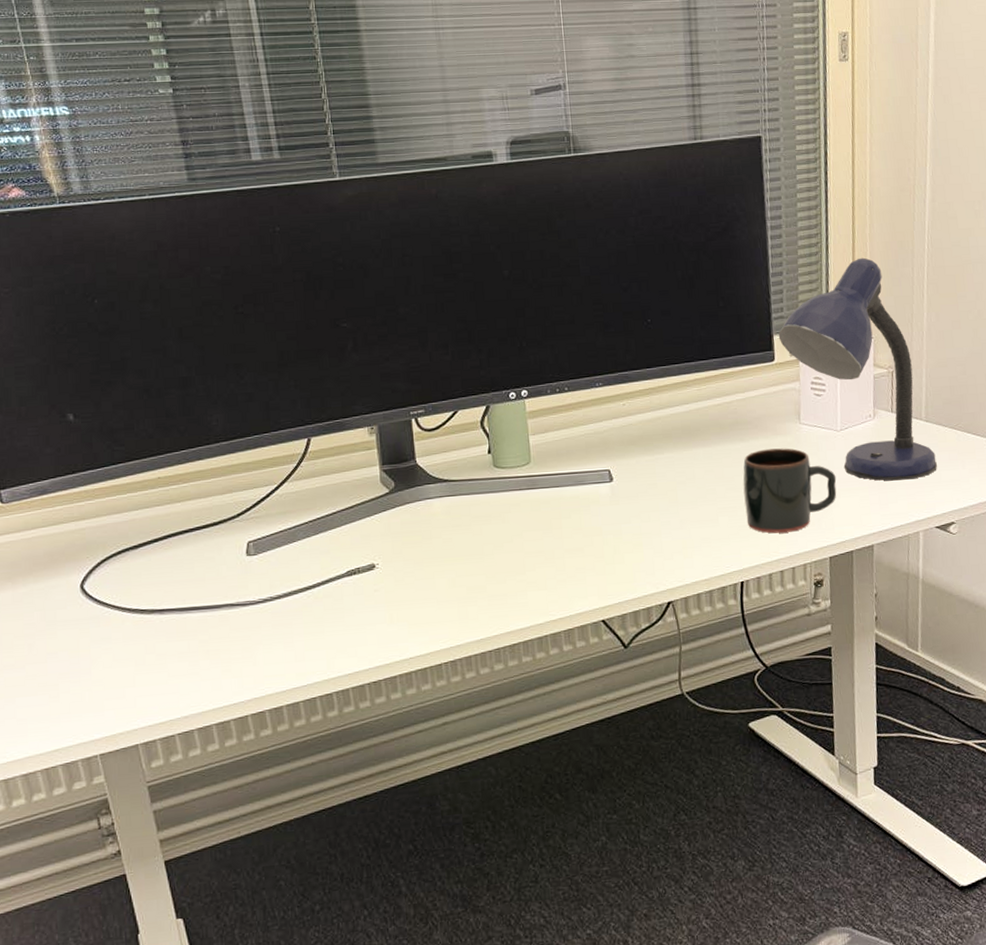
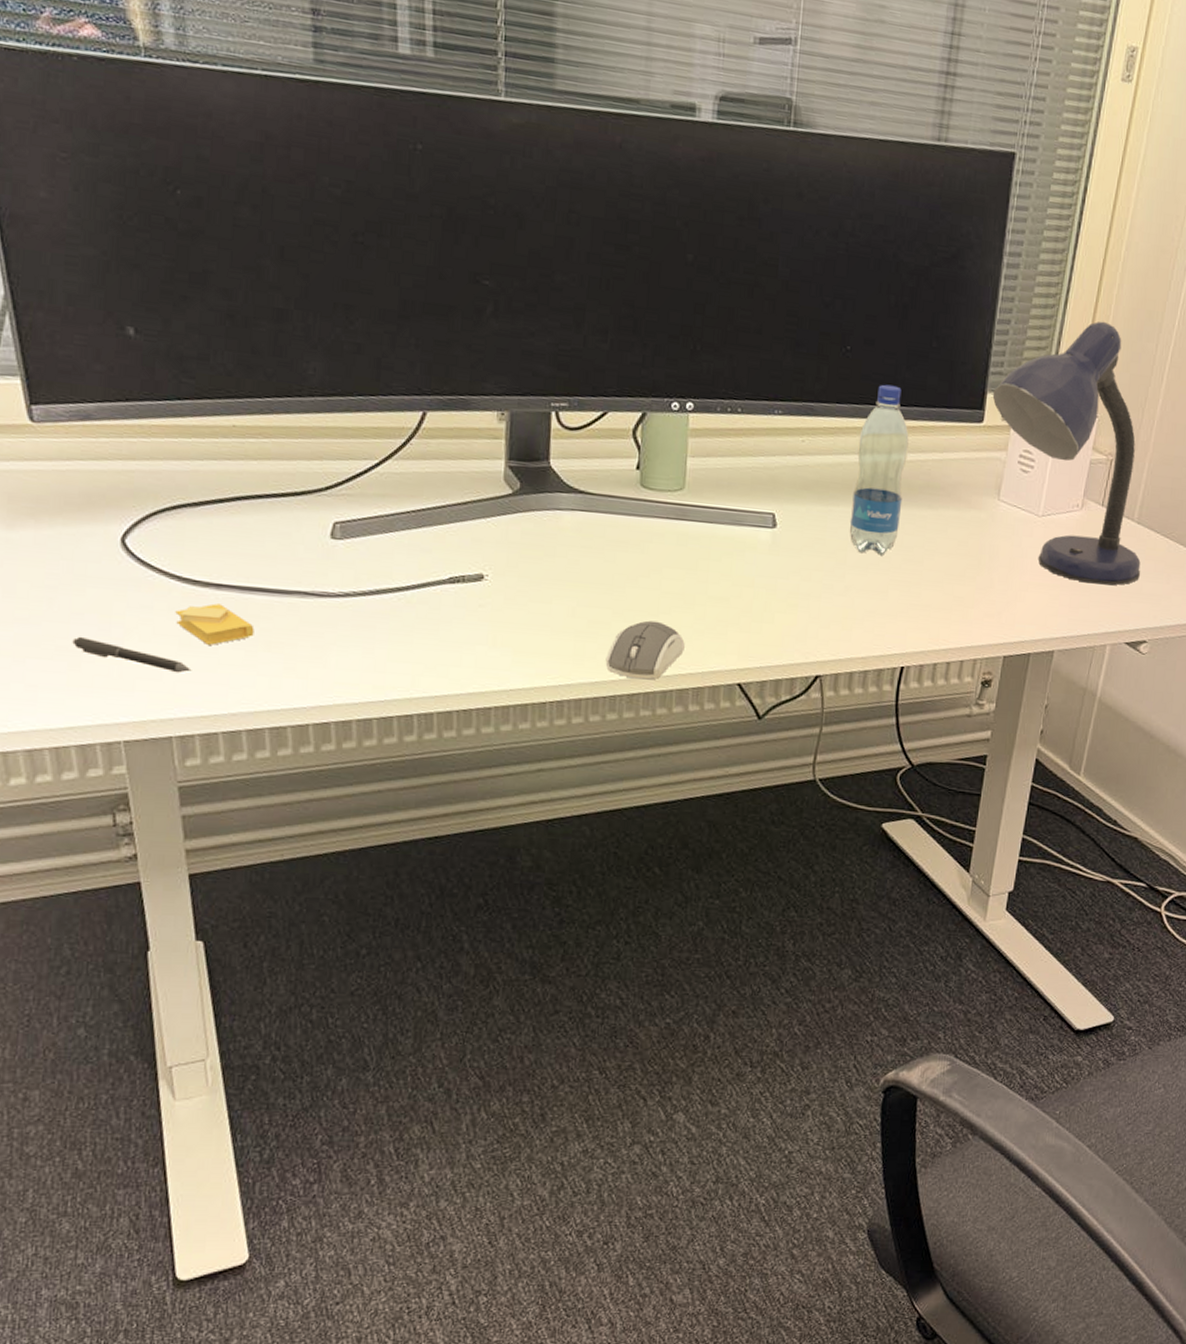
pen: none [50,672,148,690] -> present [72,636,192,673]
sticky notes: none [129,626,194,662] -> present [175,603,255,645]
computer mouse: none [486,578,552,631] -> present [605,620,685,680]
bottle: none [670,344,718,490] -> present [849,384,909,556]
mug: present [743,448,837,534] -> none [919,522,1028,621]

